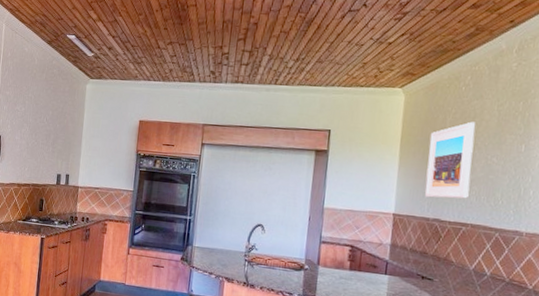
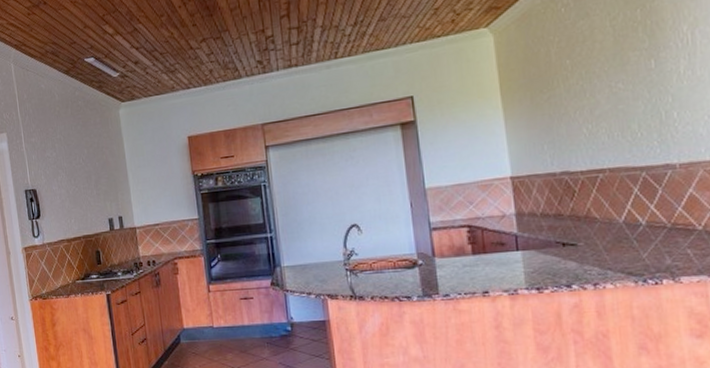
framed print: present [424,121,476,199] -> none [534,46,598,149]

